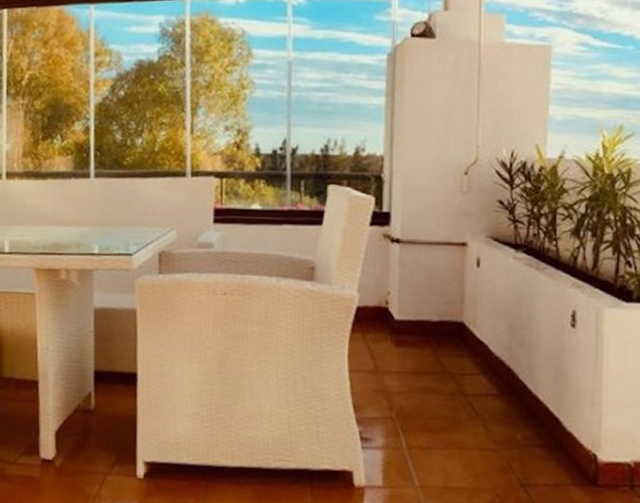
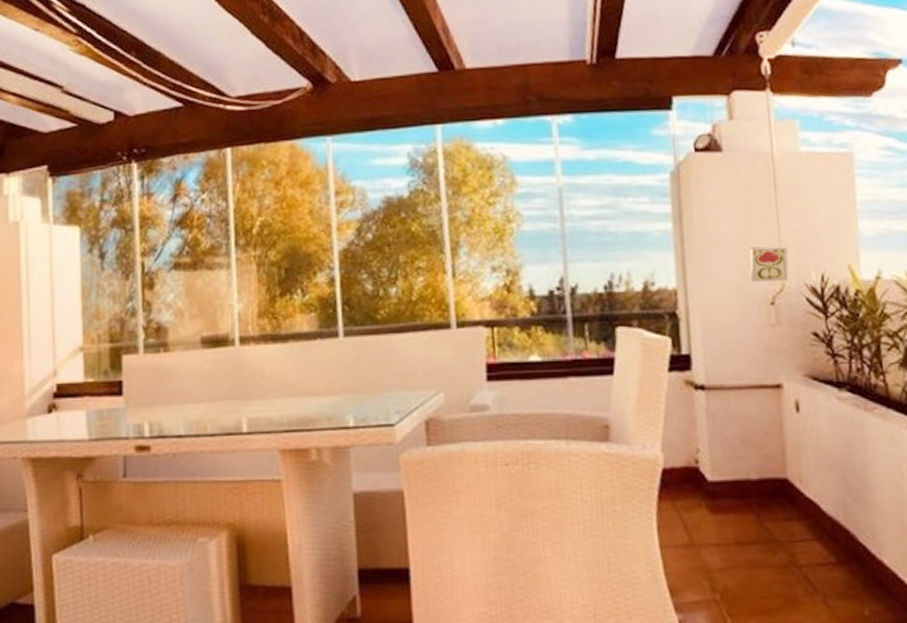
decorative tile: none [448,124,483,155] -> present [749,246,789,283]

